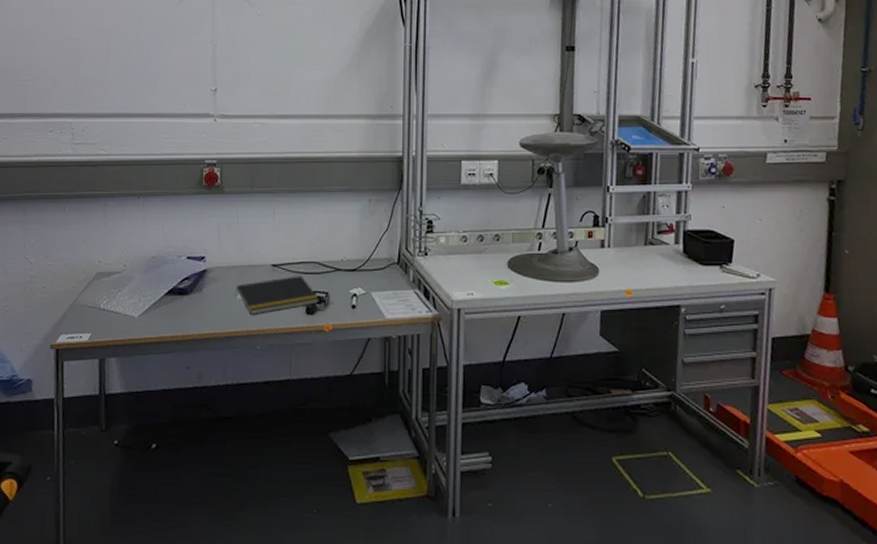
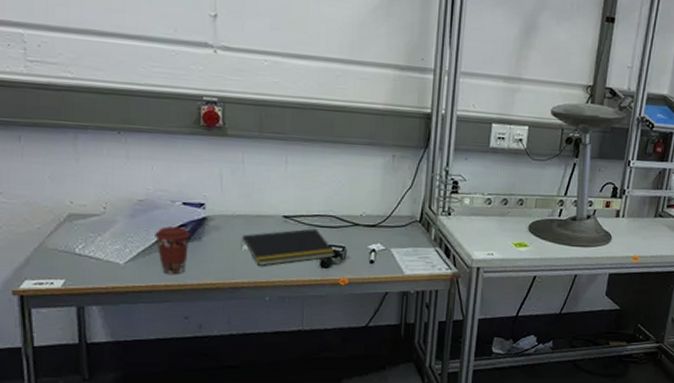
coffee cup: none [164,279,193,326] -> present [155,225,191,275]

